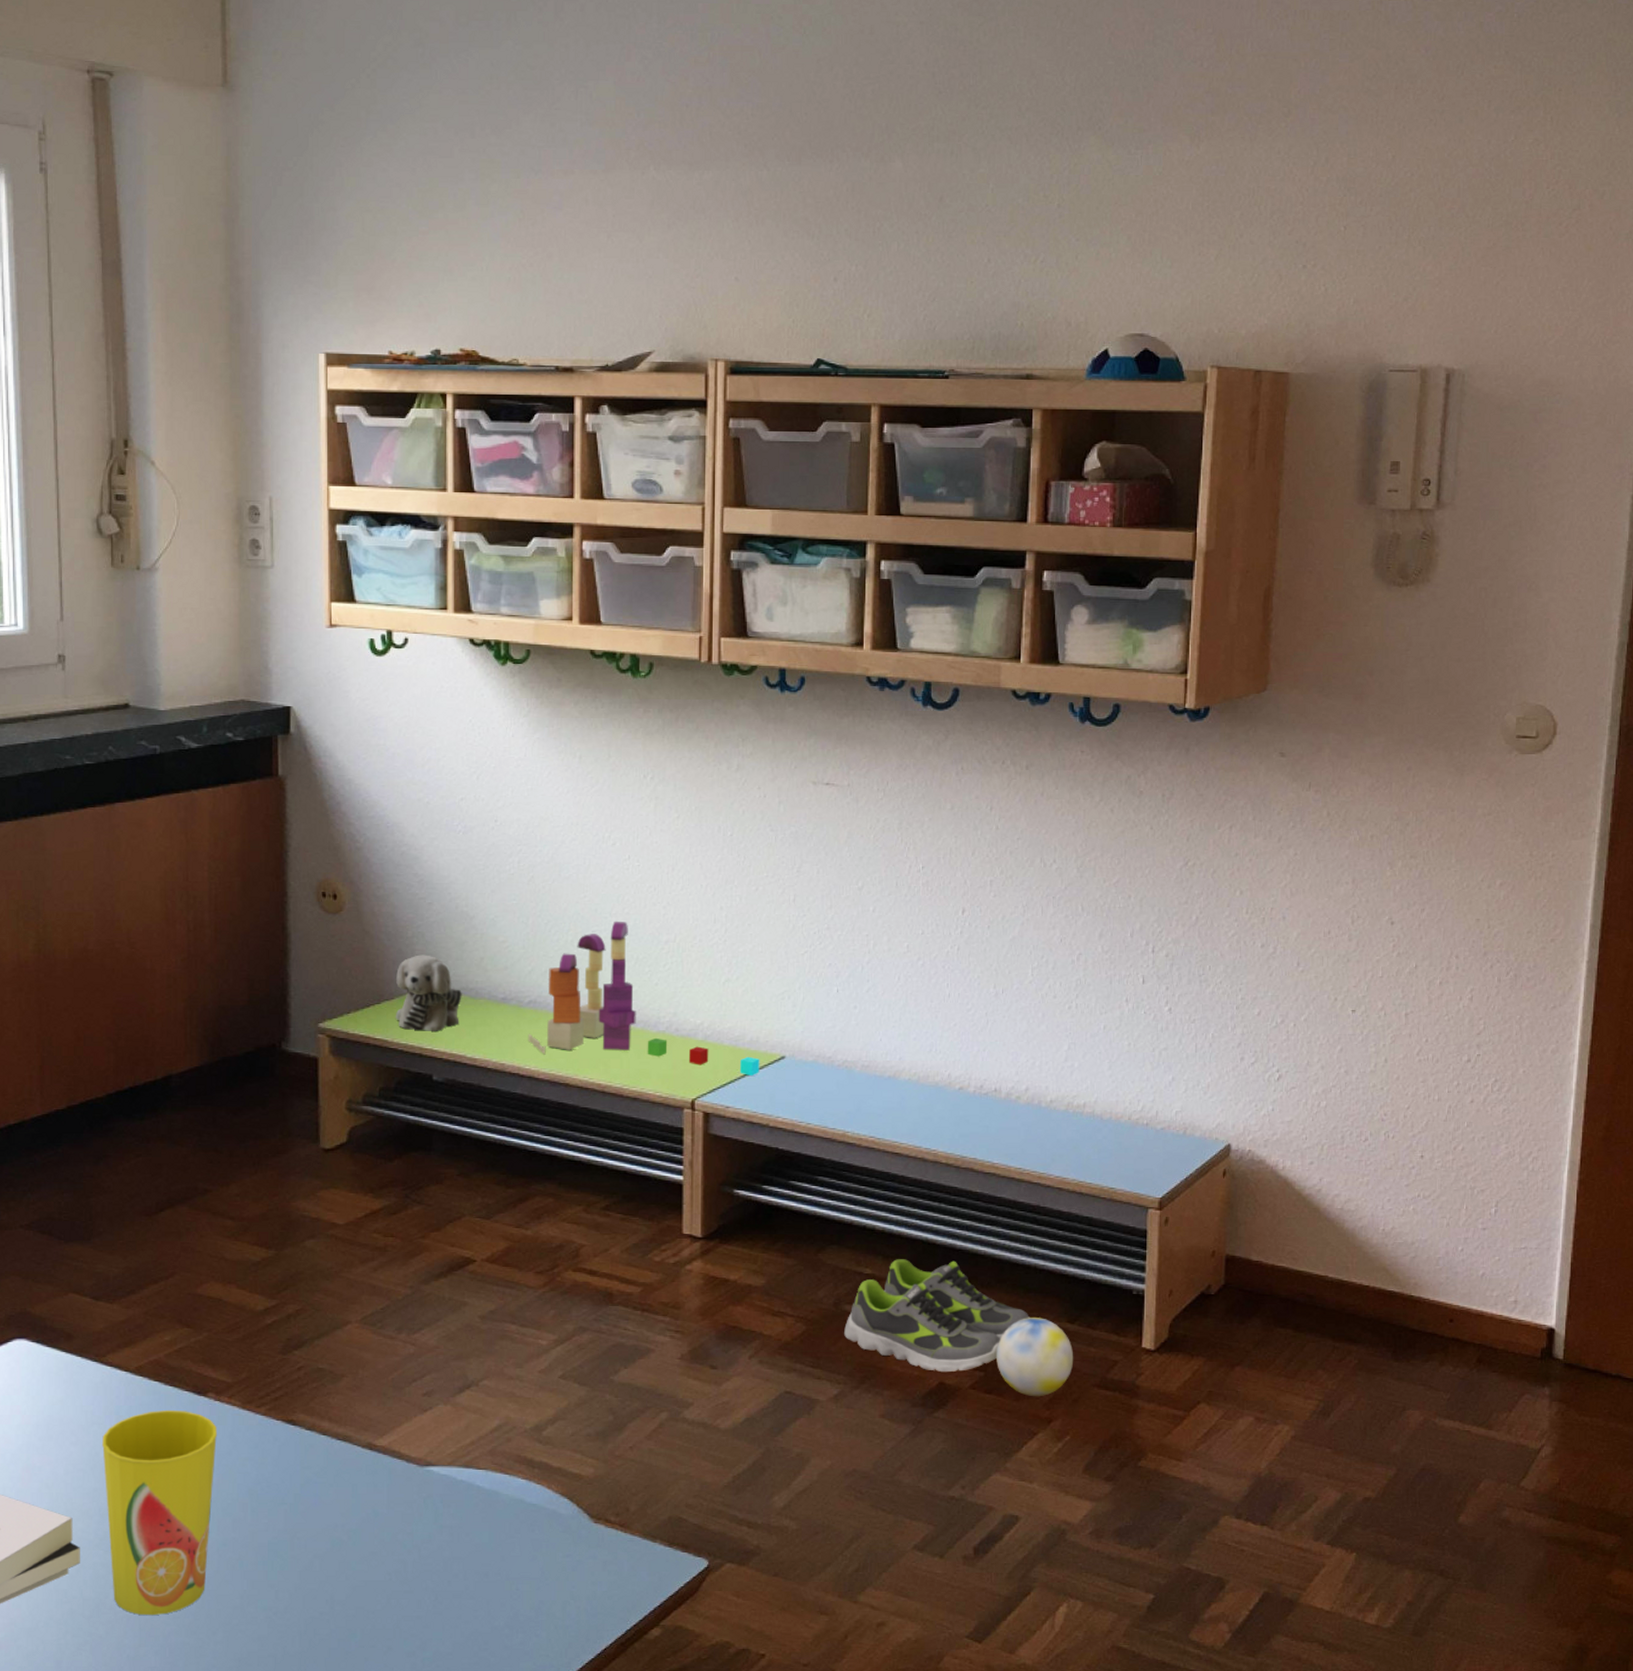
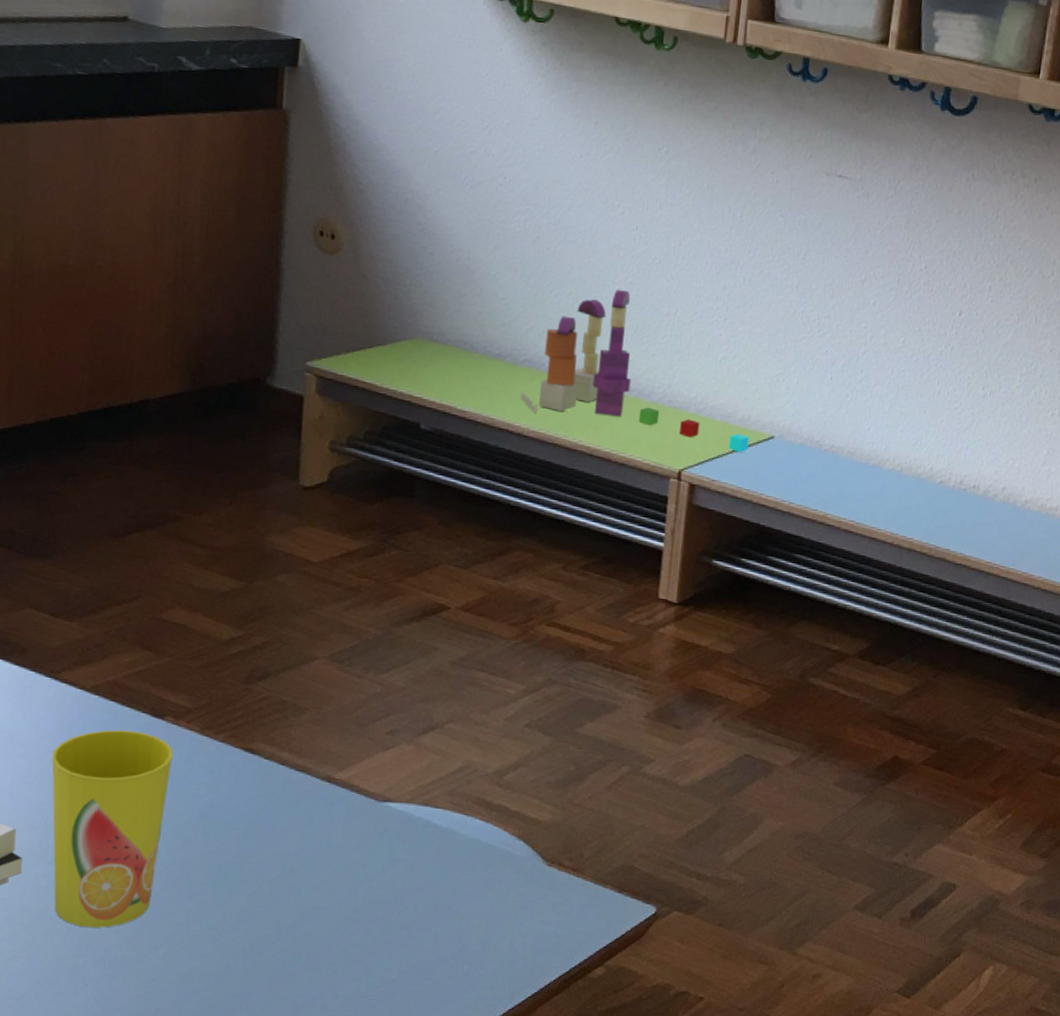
plush toy: present [395,955,462,1032] -> none [386,303,457,382]
athletic shoe: present [844,1259,1031,1372] -> none [807,638,986,747]
ball: present [997,1318,1074,1397] -> none [949,702,1023,776]

